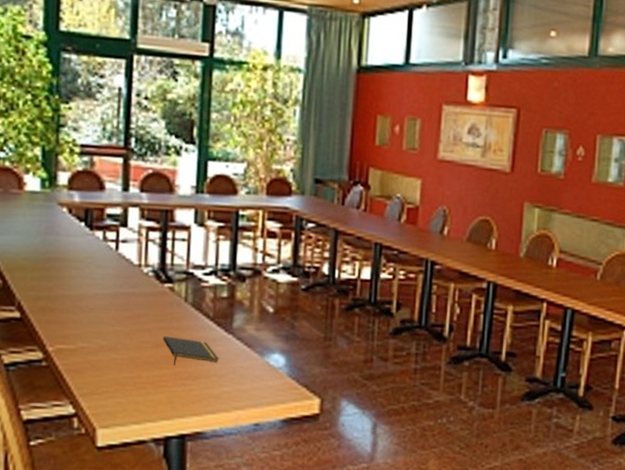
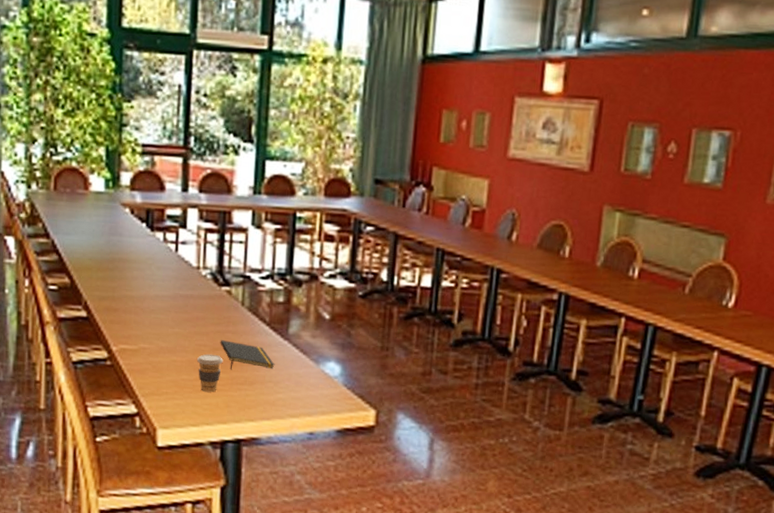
coffee cup: none [138,350,166,389] -> present [196,354,223,392]

